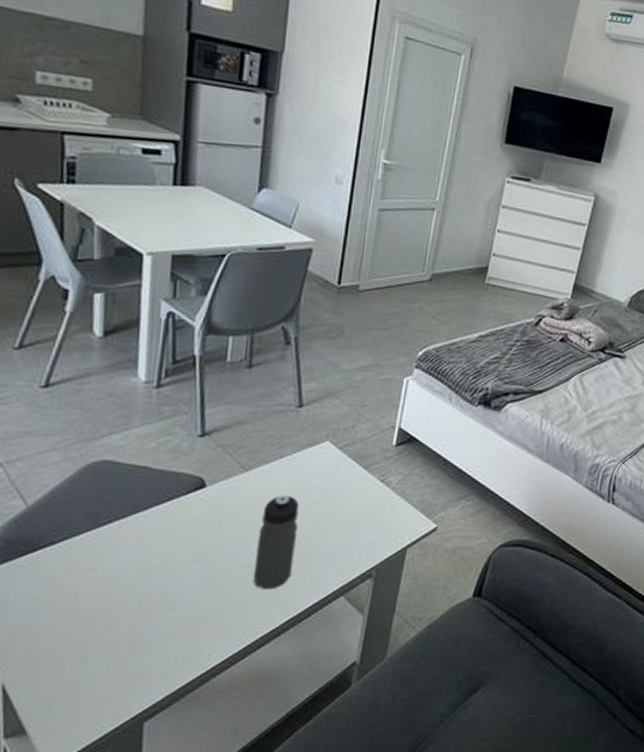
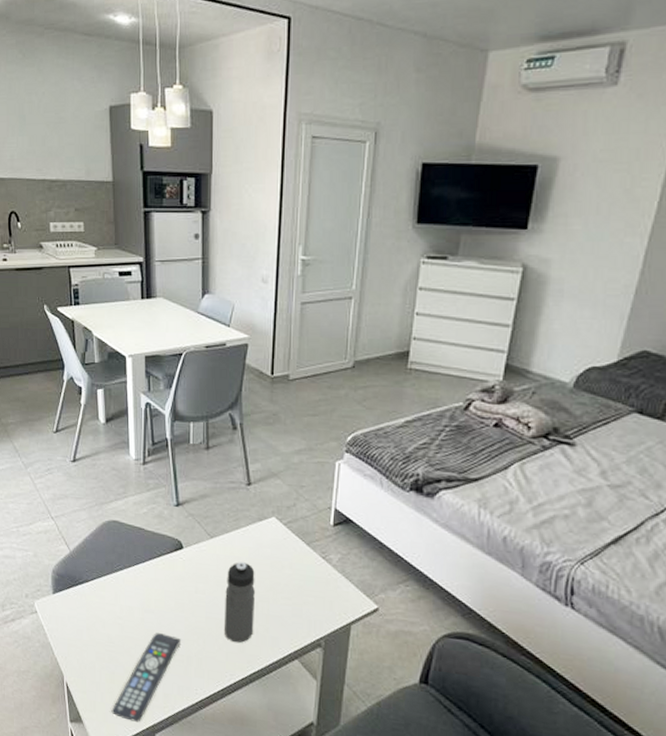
remote control: none [76,594,194,715] -> present [111,633,182,722]

